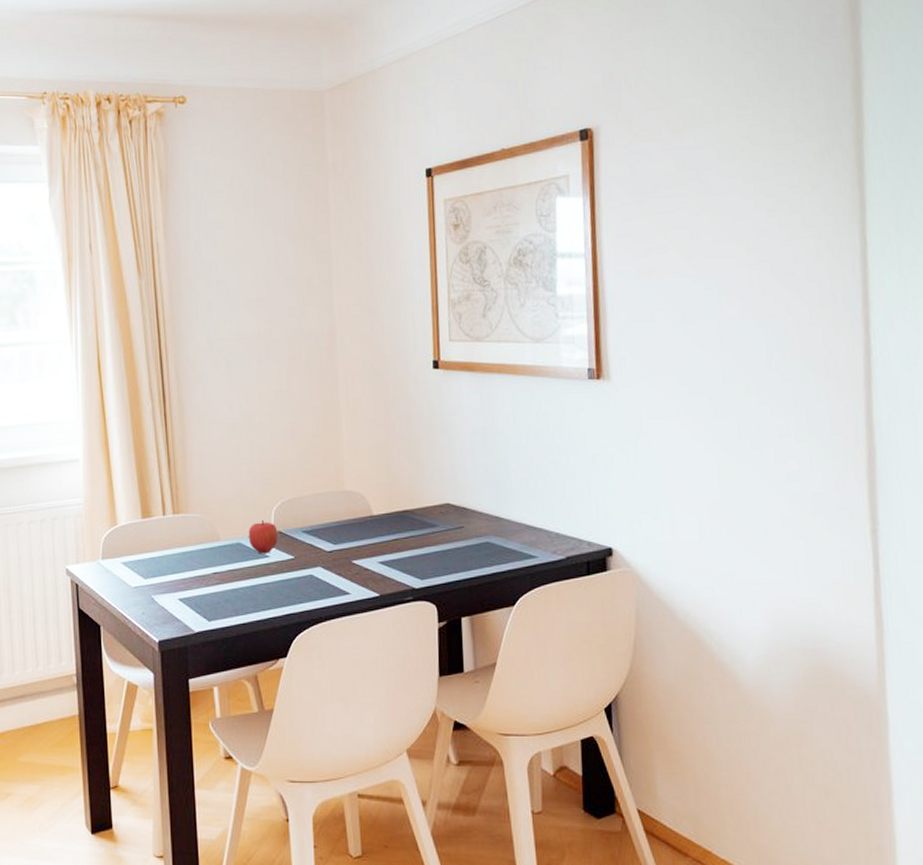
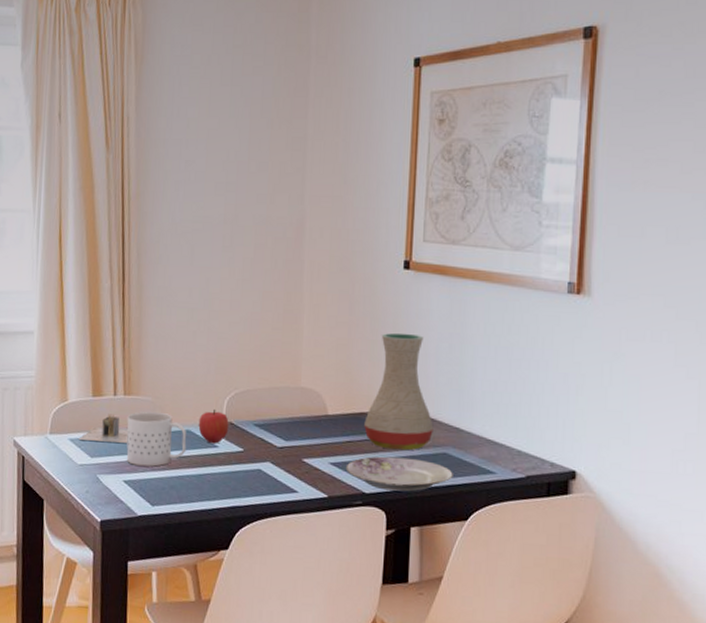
napkin holder: none [131,534,180,562] -> present [79,414,129,443]
mug: none [177,527,238,582] -> present [126,411,187,467]
plate: none [394,550,497,584] -> present [345,456,453,492]
vase: none [408,429,475,544] -> present [364,332,434,451]

